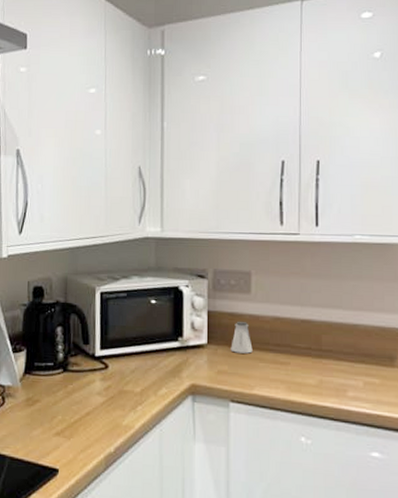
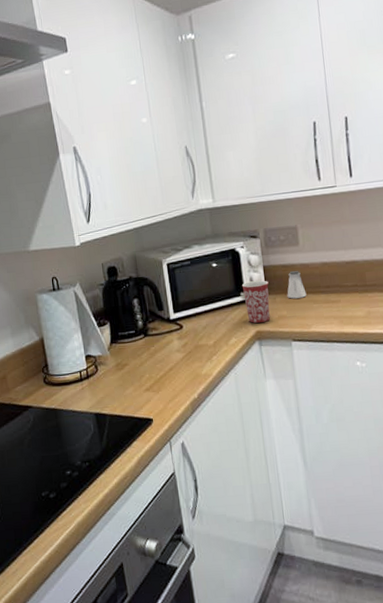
mug: none [180,326,211,375] -> present [241,280,270,323]

